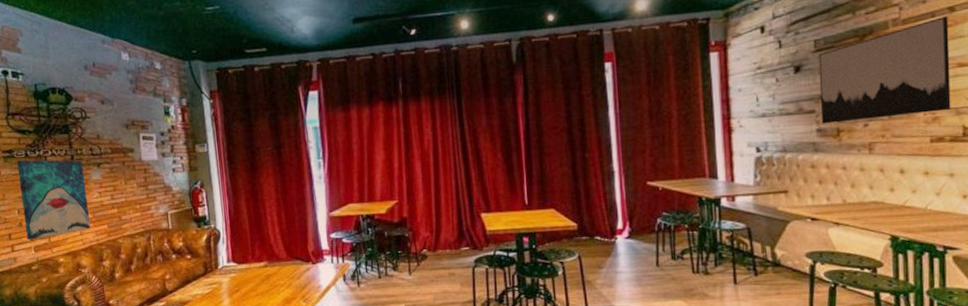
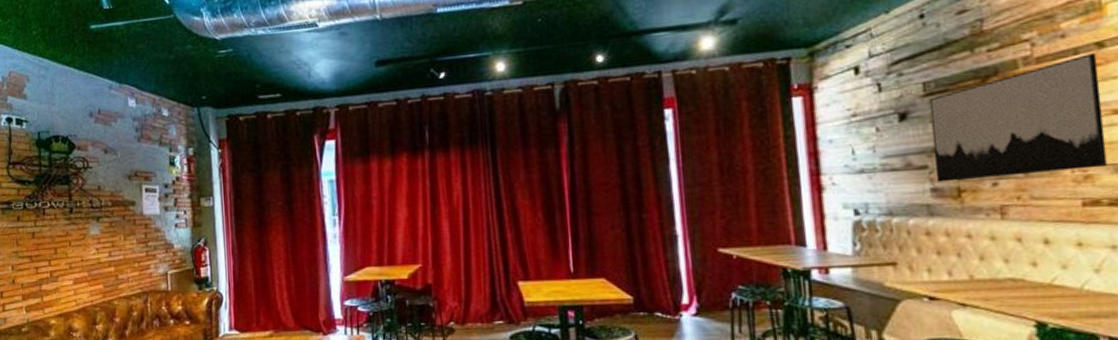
wall art: present [16,160,90,240] -> none [14,212,85,299]

